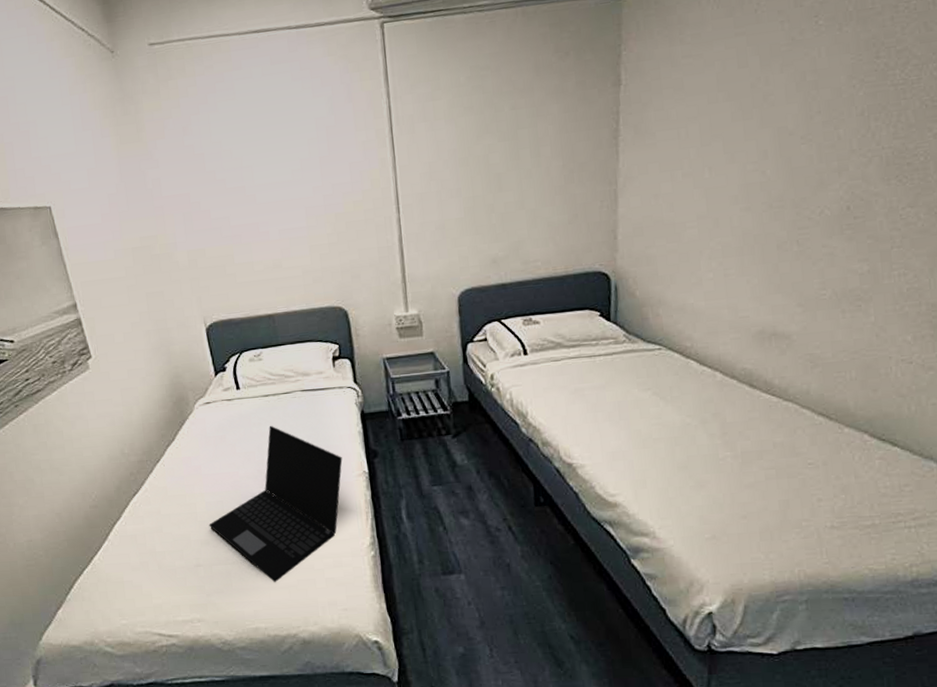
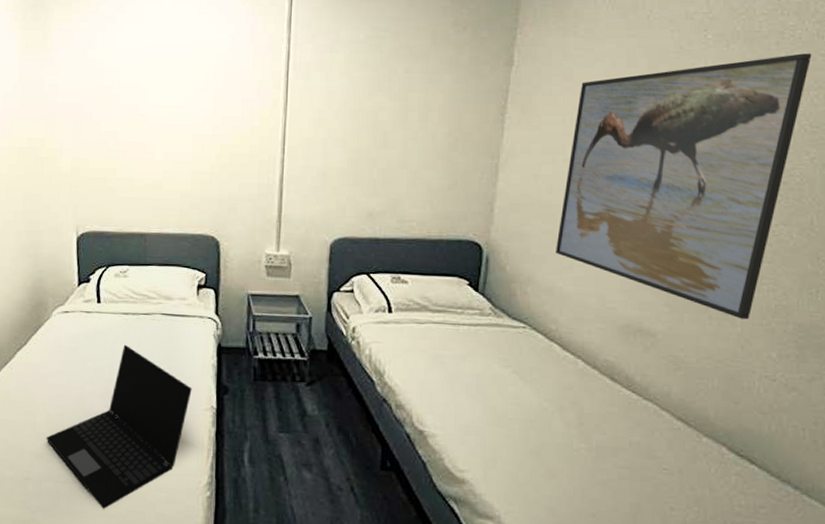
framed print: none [683,24,929,308] -> present [556,53,812,320]

